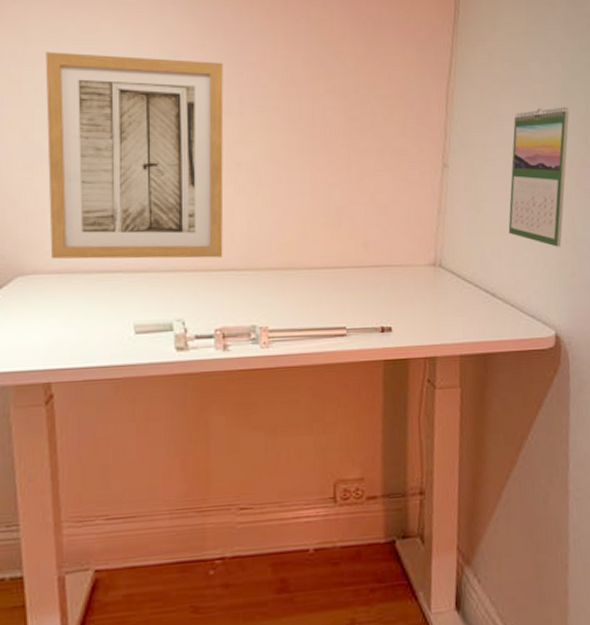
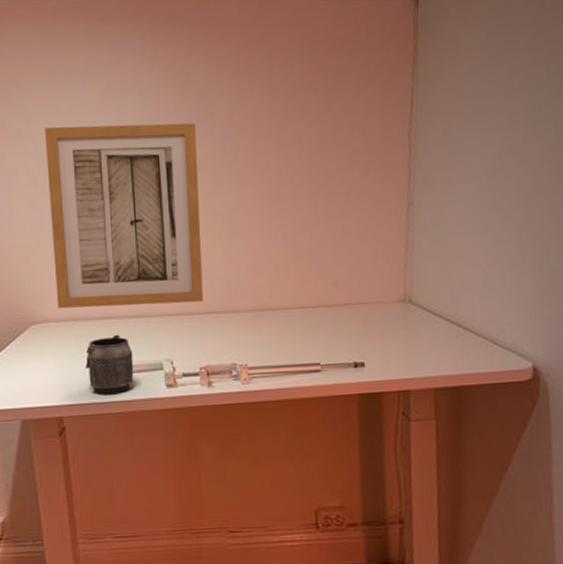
mug: none [82,290,139,358] -> present [86,334,134,395]
calendar: present [508,107,569,247] -> none [478,136,539,279]

